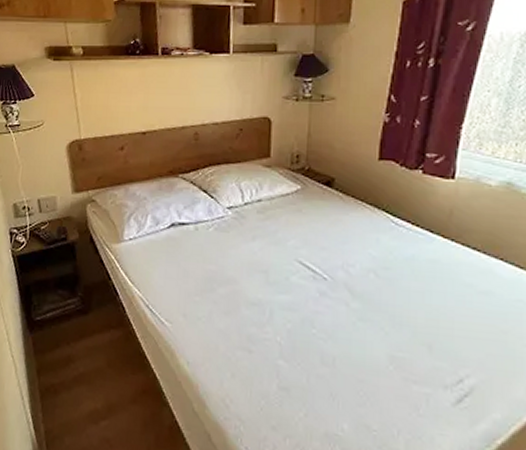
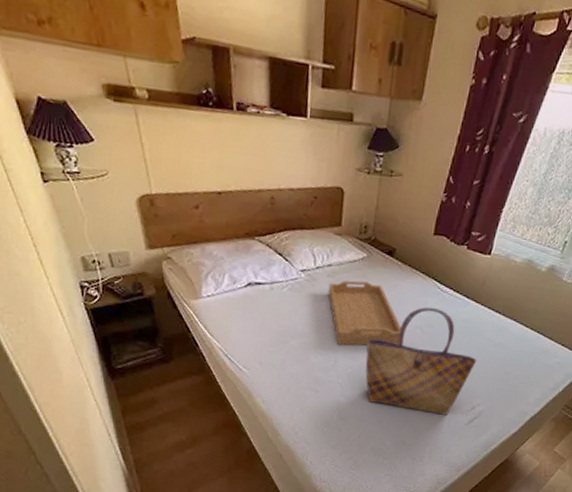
serving tray: none [259,216,350,295] -> present [328,280,401,346]
tote bag: none [308,245,456,390] -> present [365,307,477,415]

